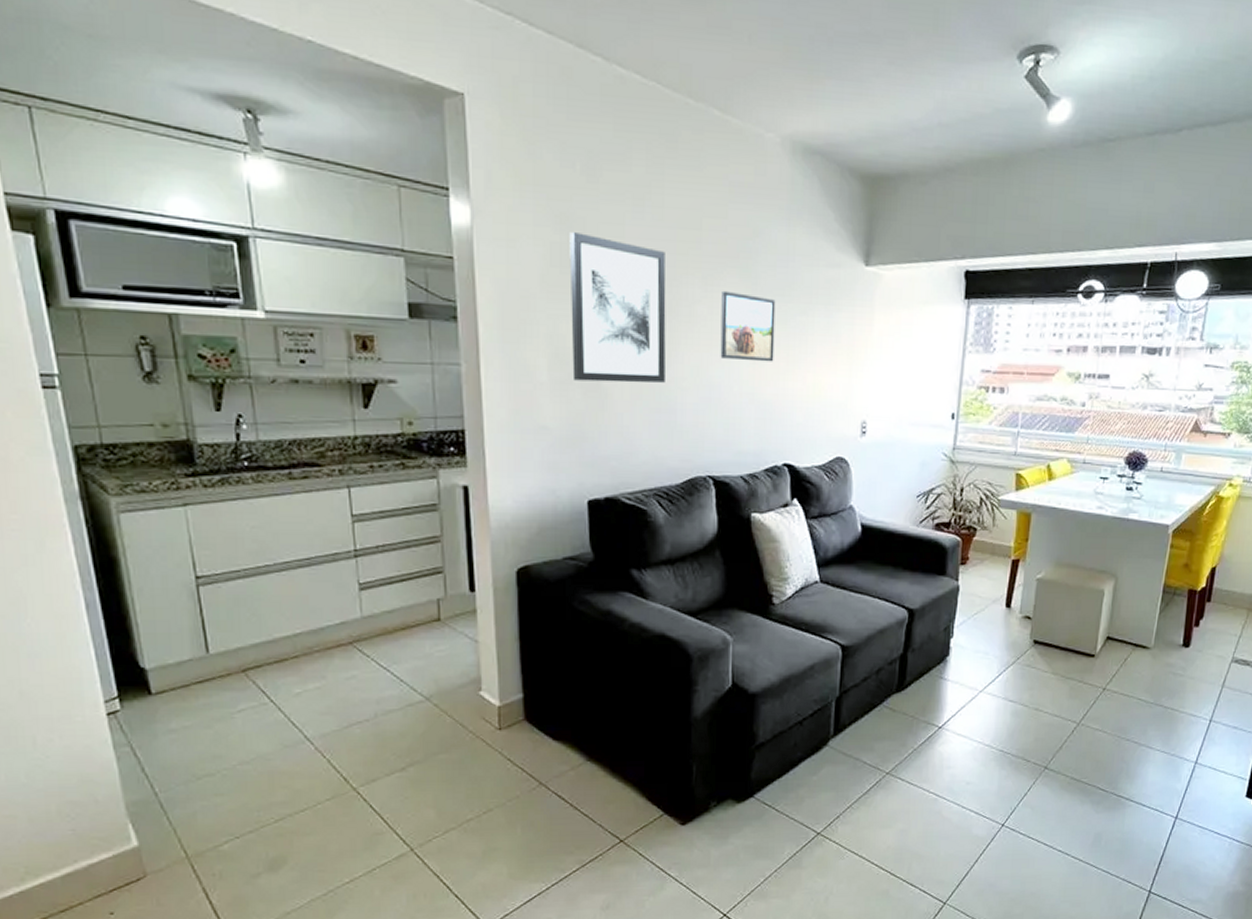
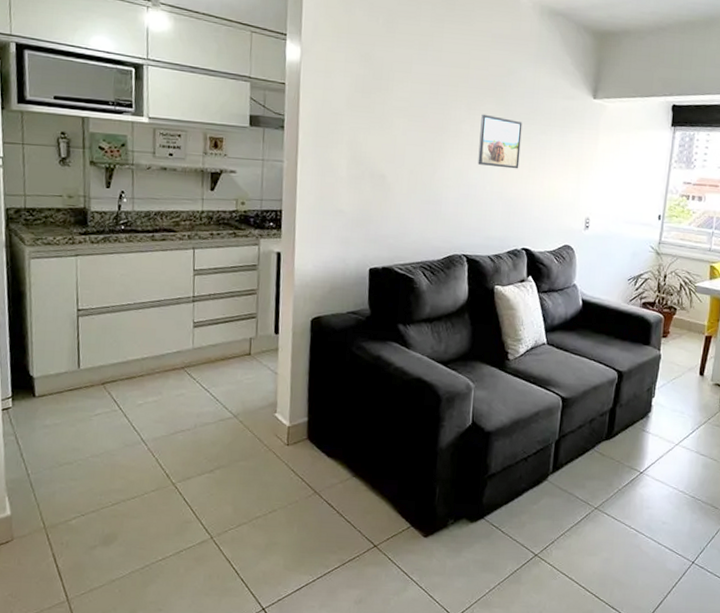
wall art: present [569,232,666,383] -> none [365,68,441,181]

